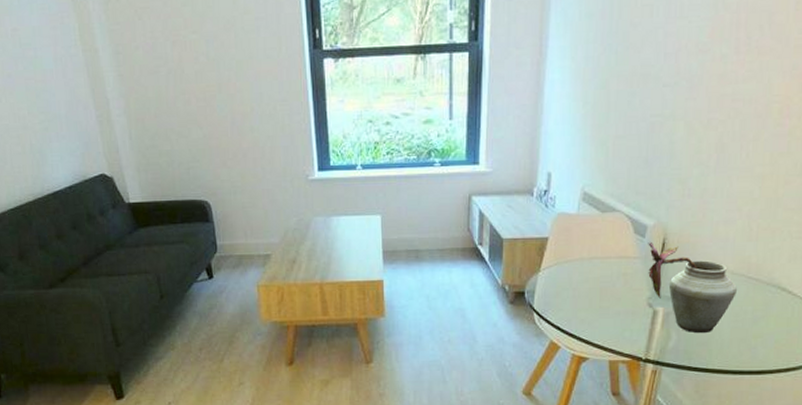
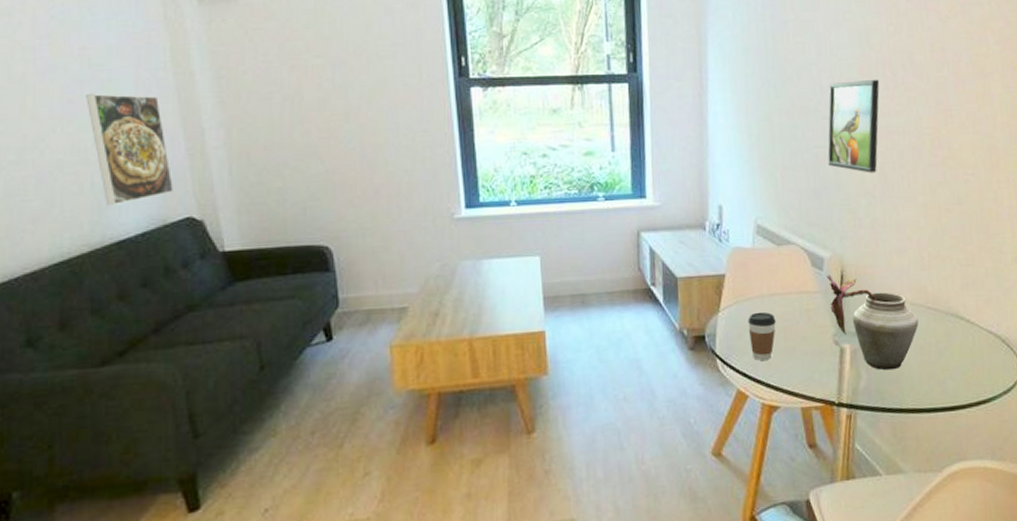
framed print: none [20,69,89,164] -> present [86,94,173,206]
coffee cup: none [566,273,593,318] -> present [747,311,776,361]
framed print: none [663,42,731,143] -> present [828,79,880,173]

